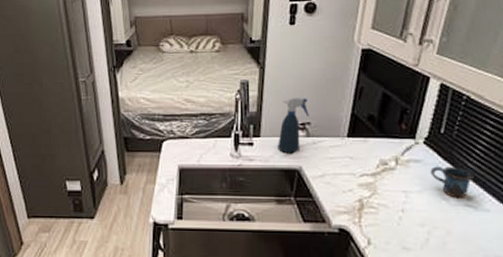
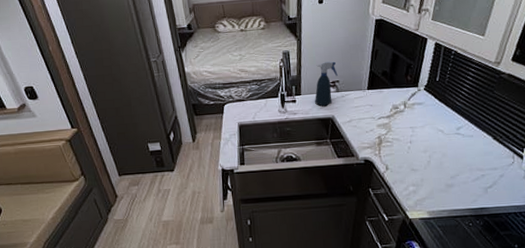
mug: present [430,166,474,199] -> none [429,105,461,129]

